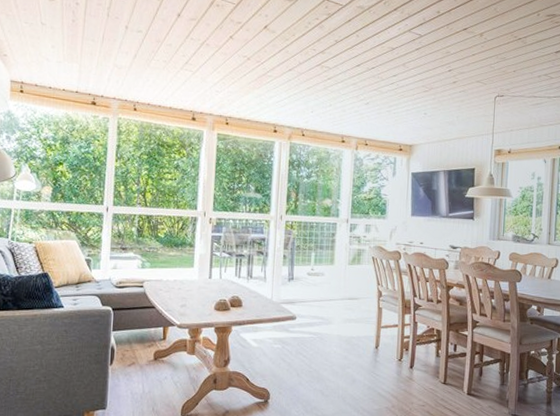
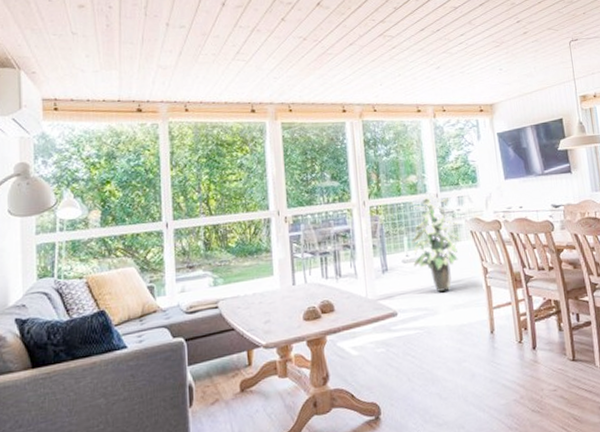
indoor plant: none [317,216,363,306] -> present [408,191,460,292]

